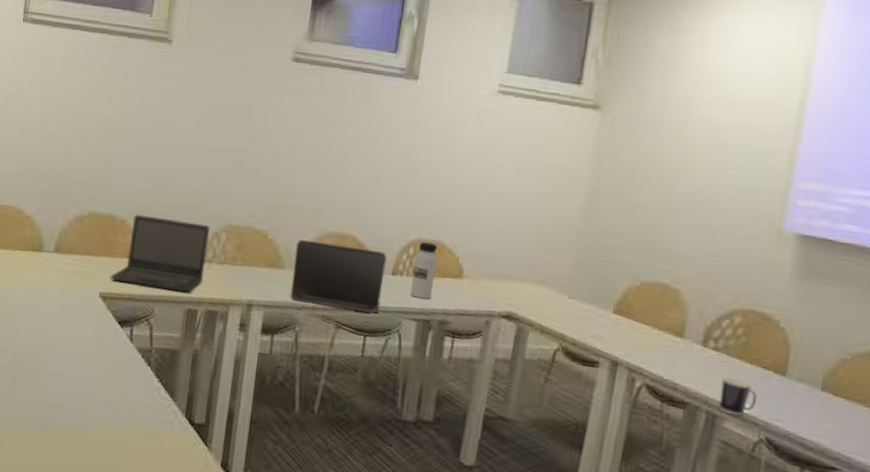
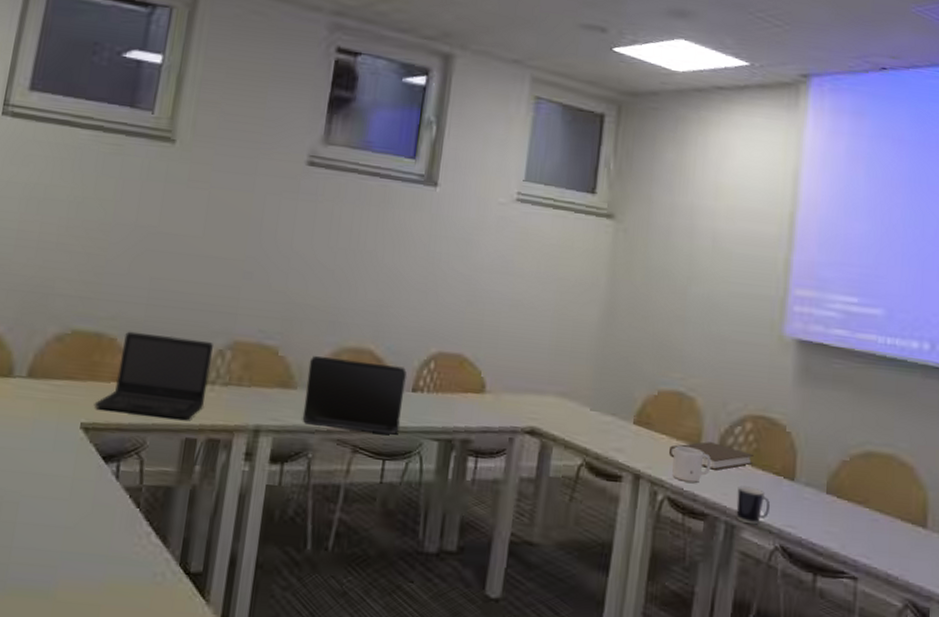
water bottle: present [409,242,437,299] -> none [431,355,459,417]
book: none [649,333,741,362] -> present [668,442,753,470]
mug: none [652,336,695,372] -> present [672,446,712,483]

